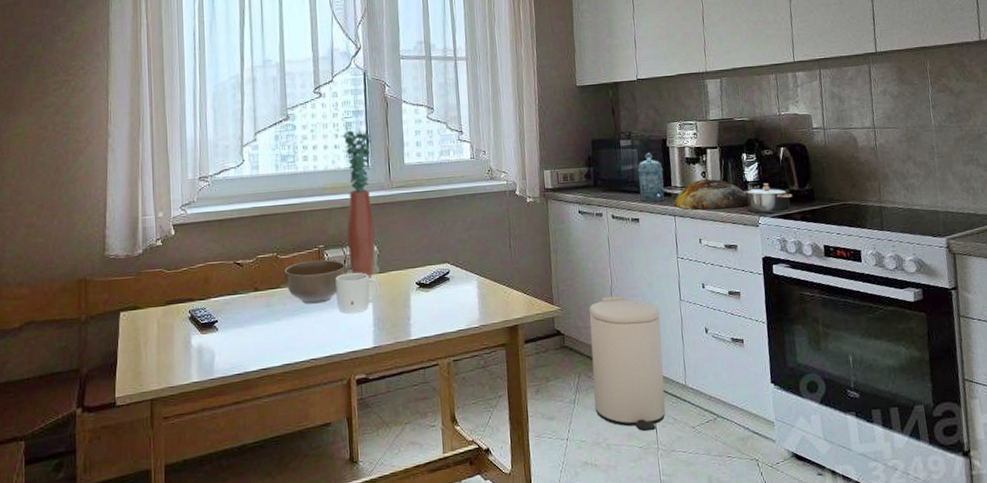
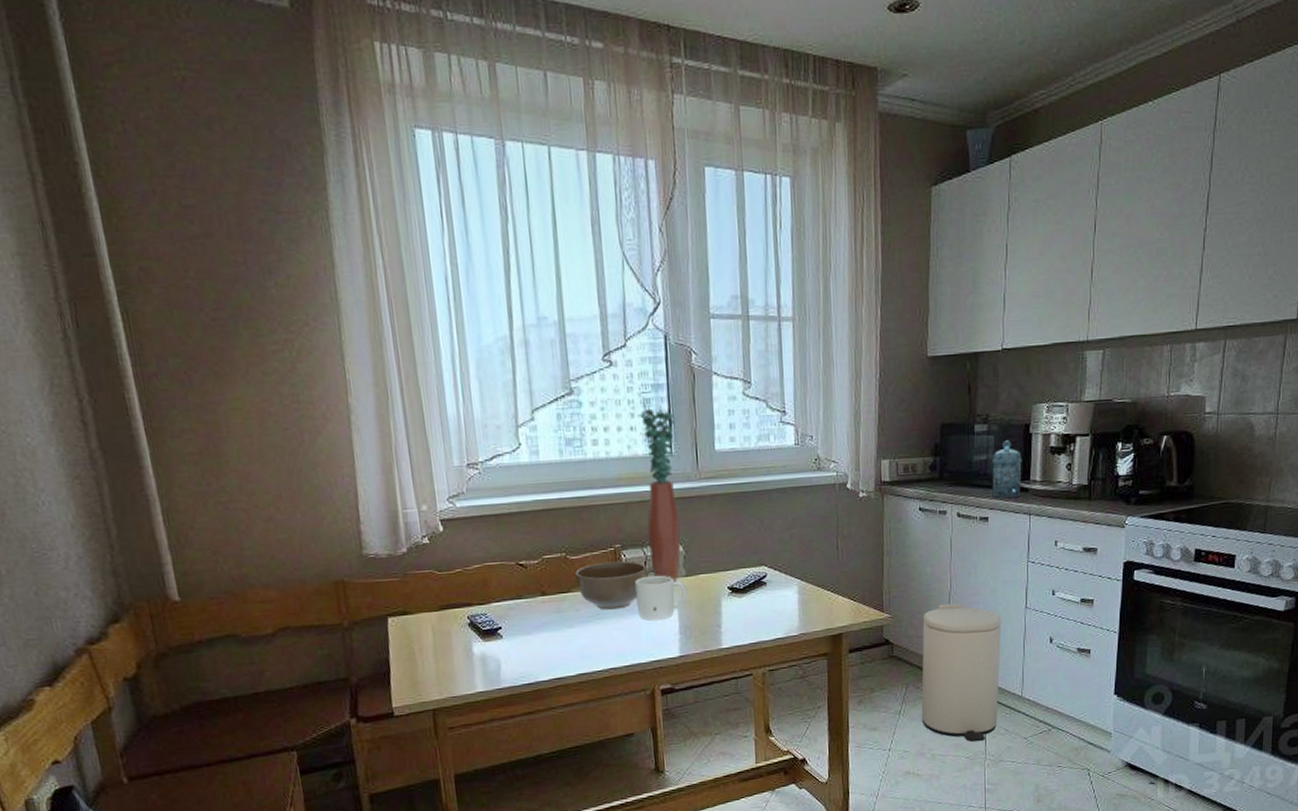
bread: present [673,179,748,211] -> none [1029,472,1116,509]
cooking pot: present [742,182,794,214] -> none [1112,477,1170,513]

